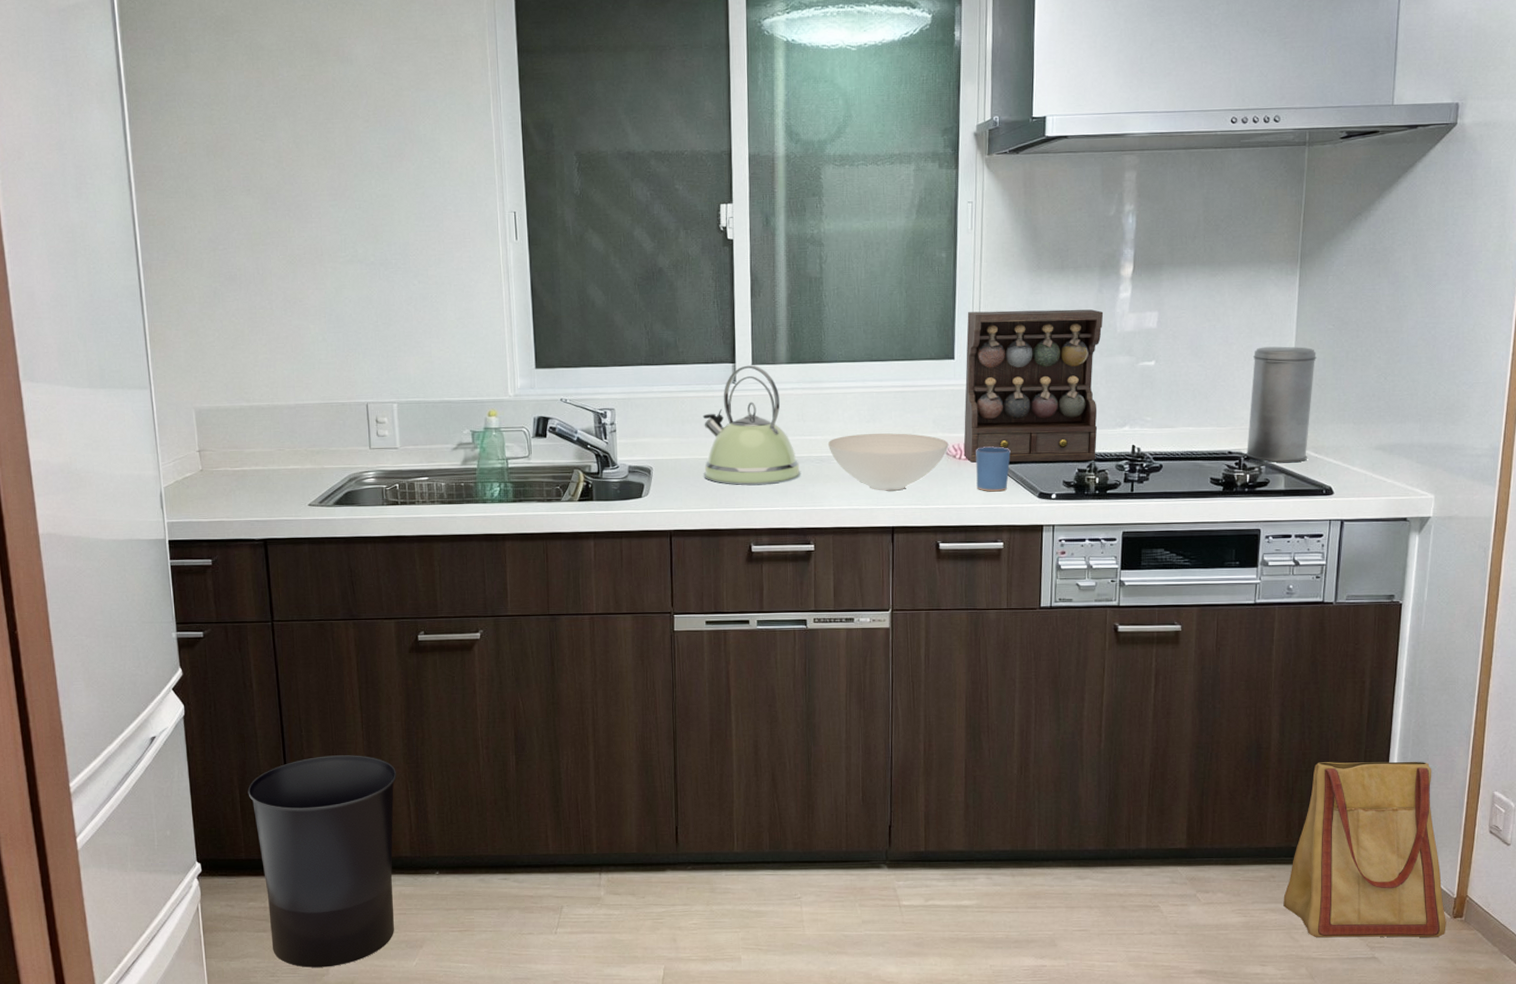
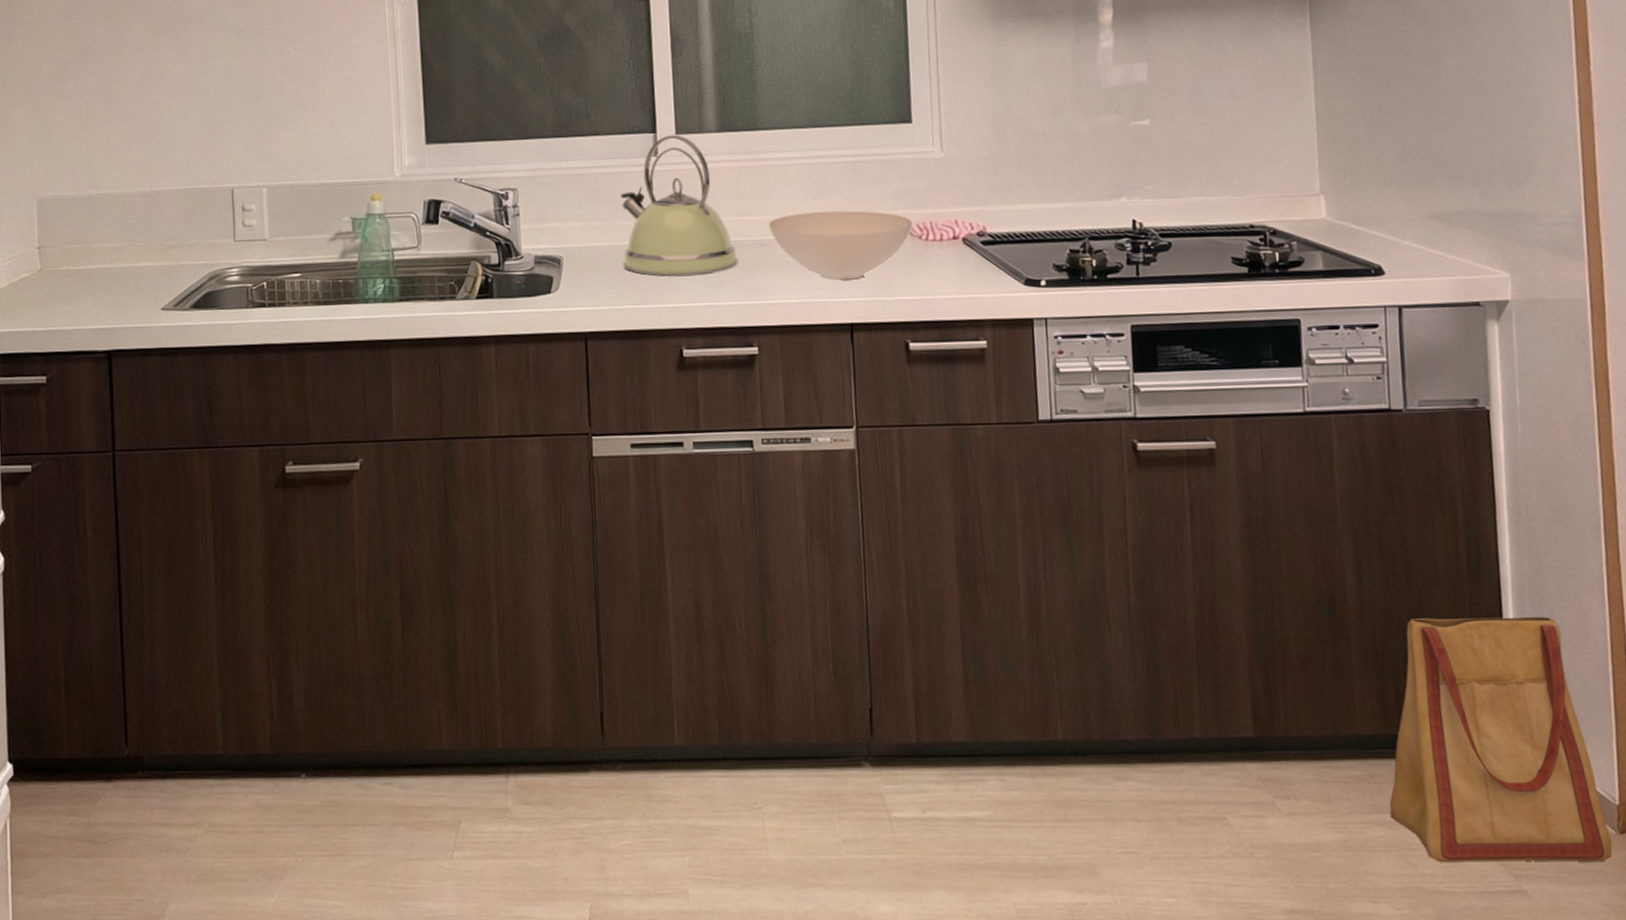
waste bin: present [248,755,396,968] -> none [75,619,256,907]
spice rack: present [963,309,1104,463] -> none [923,62,1090,244]
mug: present [976,446,1011,492] -> none [945,224,987,279]
canister: present [1246,346,1316,463] -> none [1266,99,1348,238]

